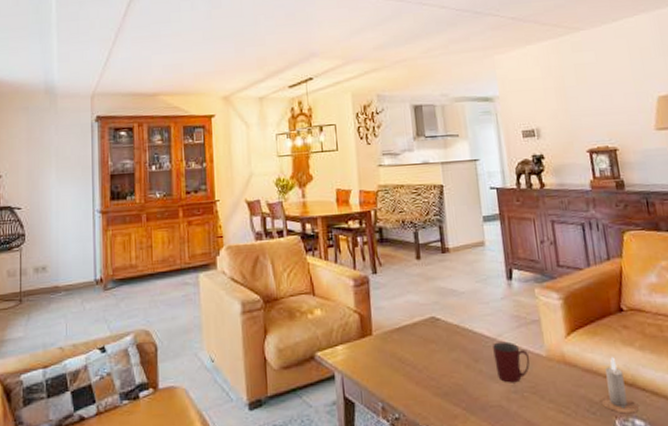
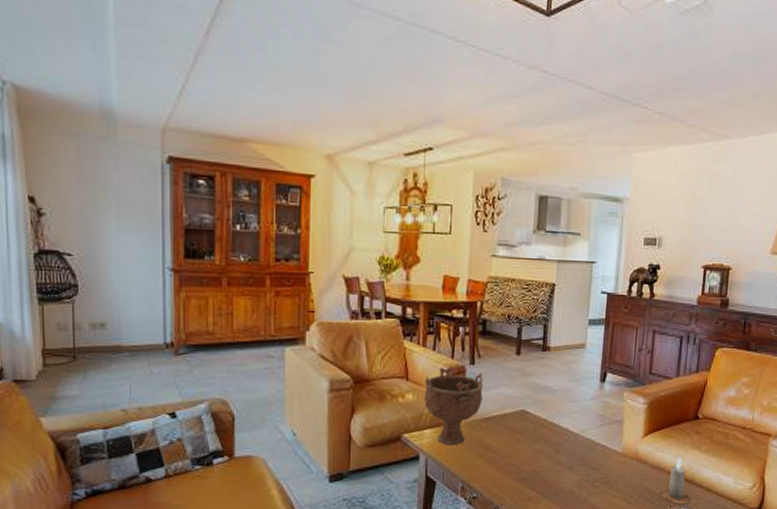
decorative bowl: none [331,279,390,360] -> present [424,367,483,444]
mug: present [493,341,530,383] -> none [574,437,607,474]

